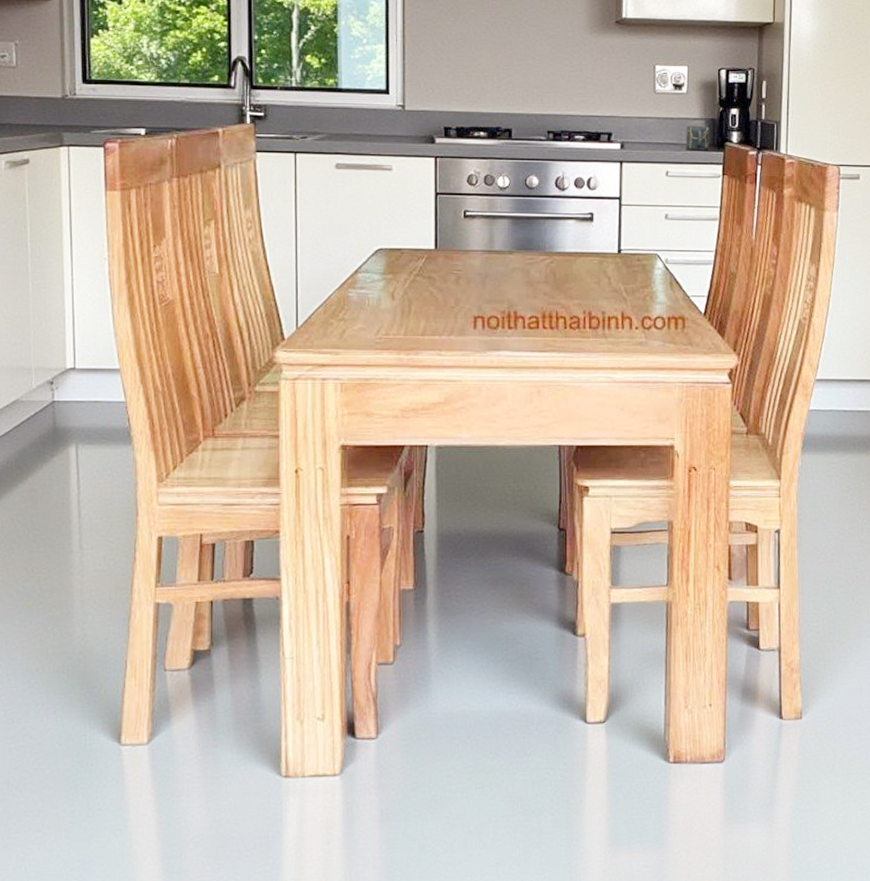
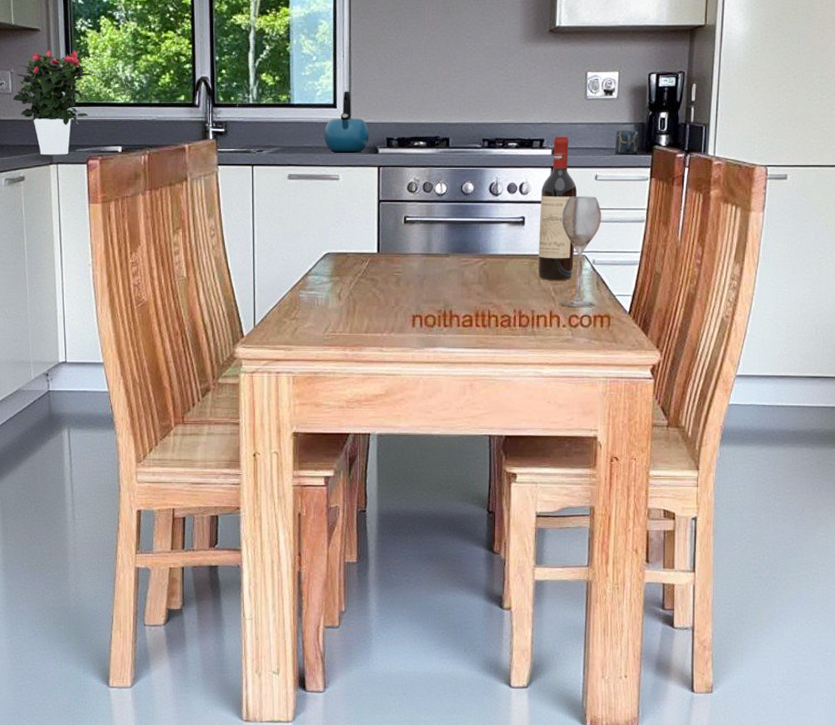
potted flower: none [17,21,112,137] -> present [13,50,93,155]
kettle: none [375,76,426,142] -> present [324,91,370,153]
wine bottle: none [608,130,647,280] -> present [538,136,577,280]
wineglass: none [631,192,674,309] -> present [560,196,602,308]

